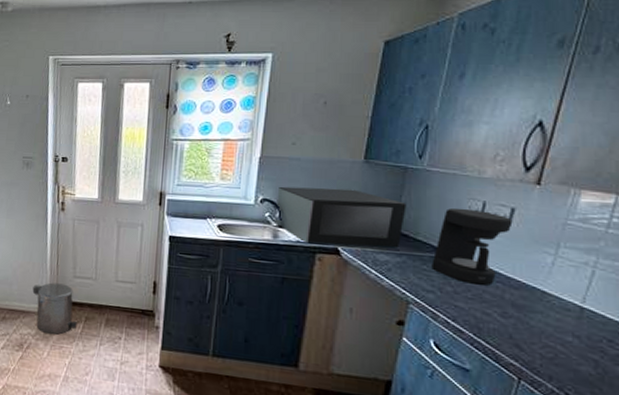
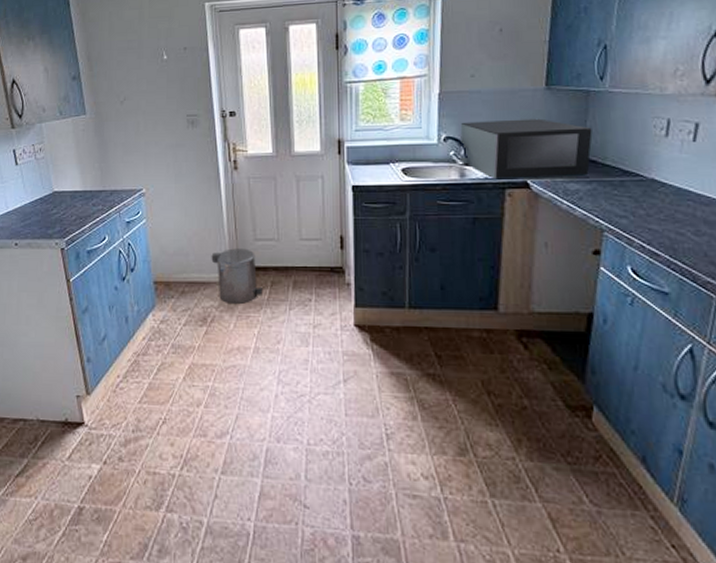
coffee maker: present [431,207,513,285] -> none [622,127,698,205]

